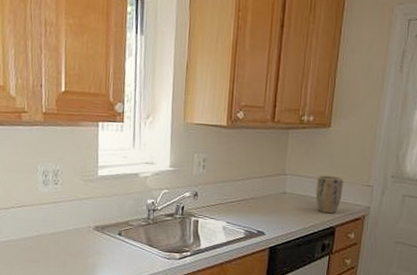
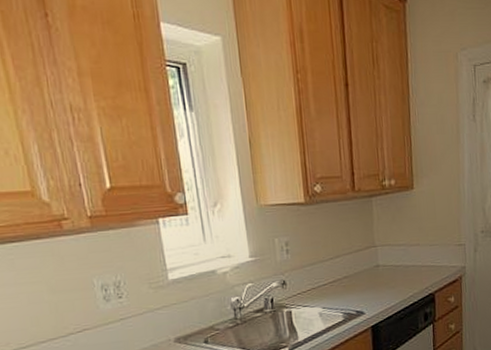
plant pot: present [315,175,344,214] -> none [408,240,436,281]

